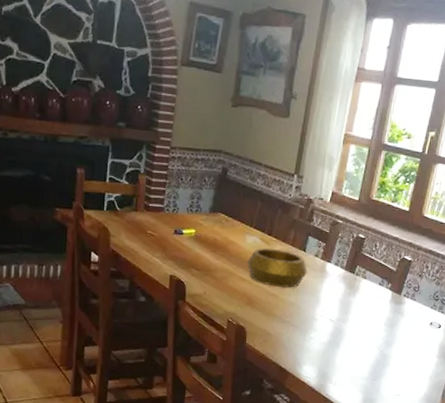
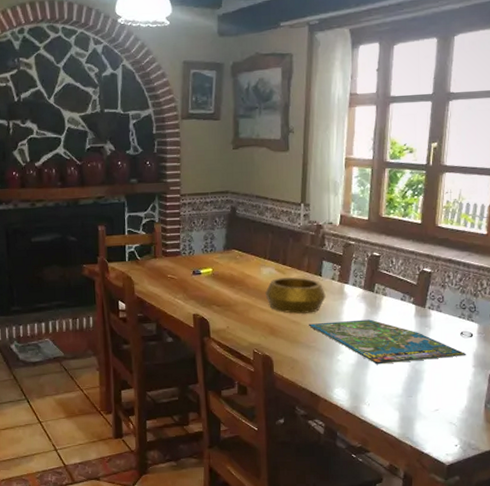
board game: none [287,298,433,346] -> present [309,319,467,365]

